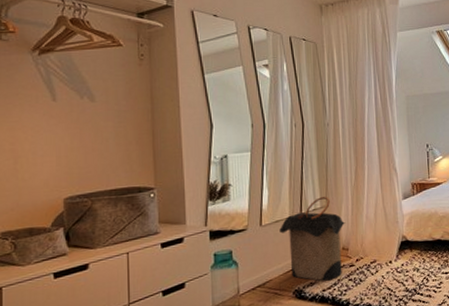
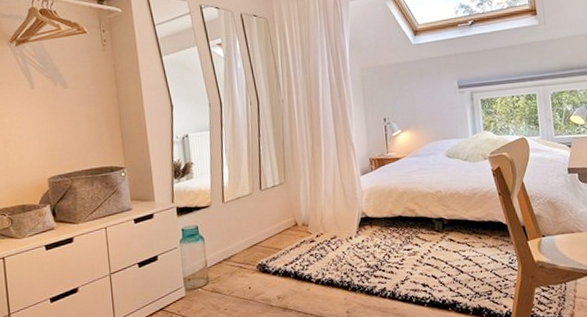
laundry hamper: present [280,196,346,281] -> none [241,173,305,256]

